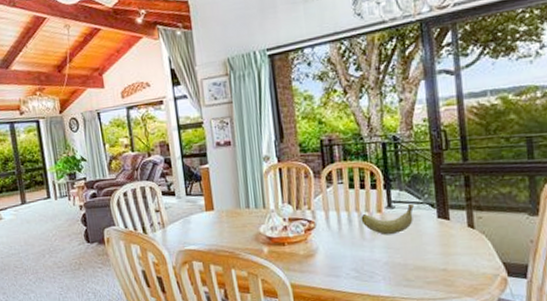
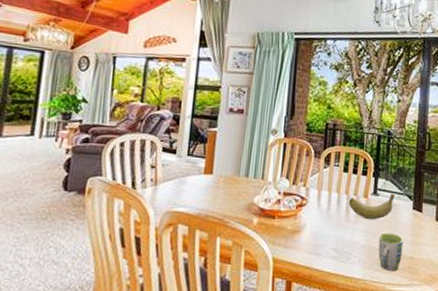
mug: none [403,246,433,287] -> present [378,232,403,272]

